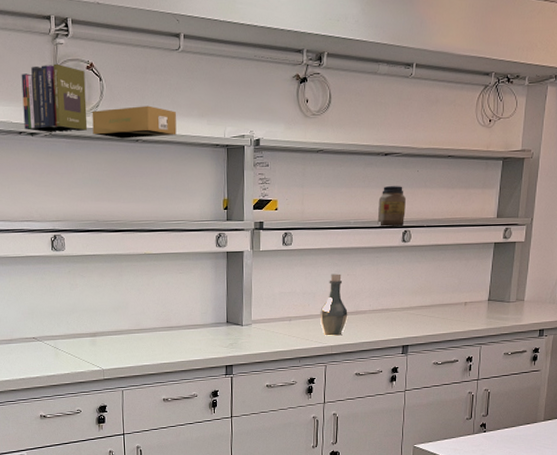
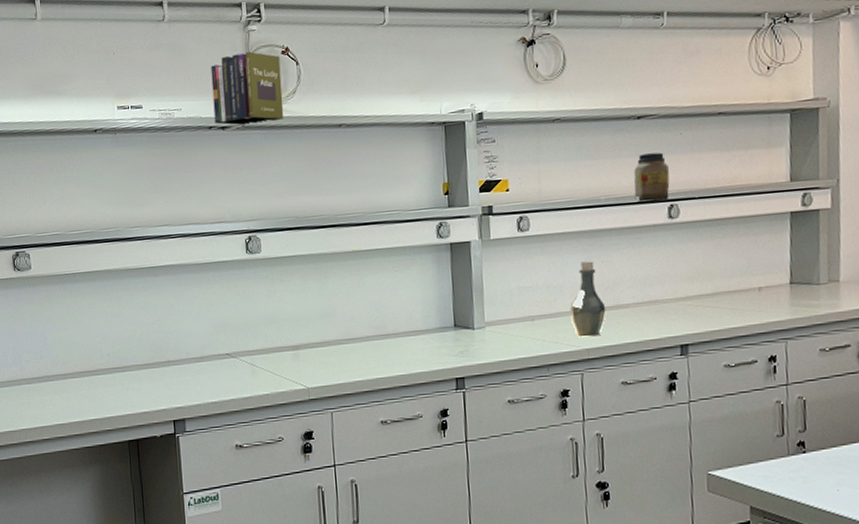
box: present [92,105,177,139] -> none [288,86,385,126]

